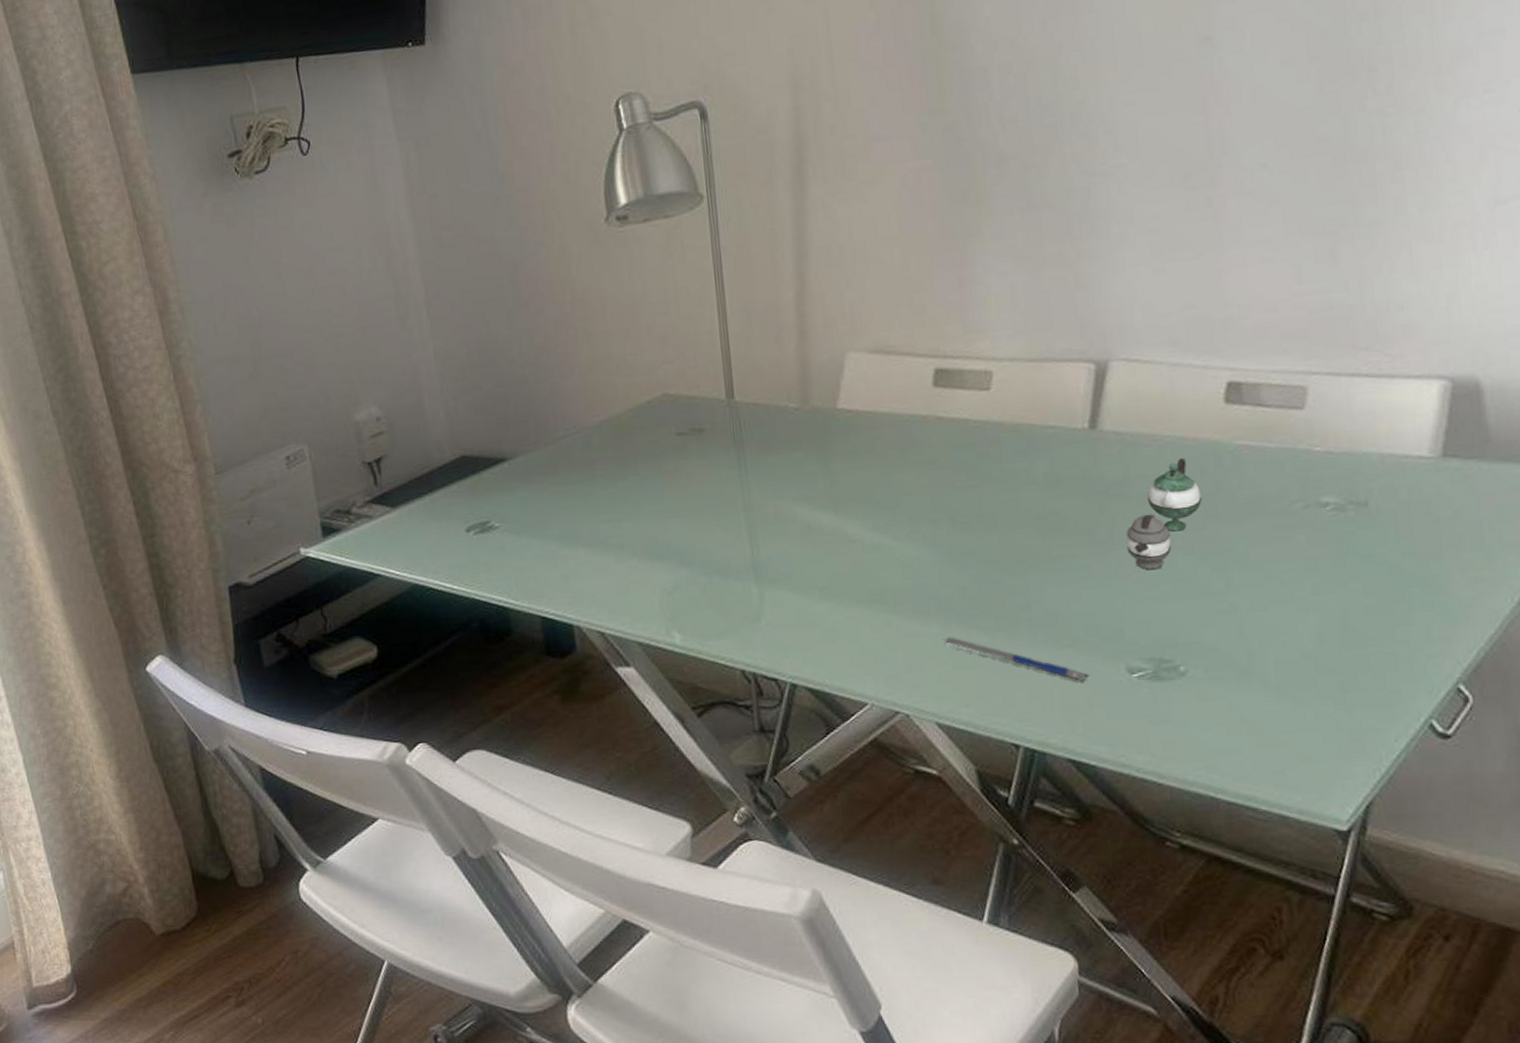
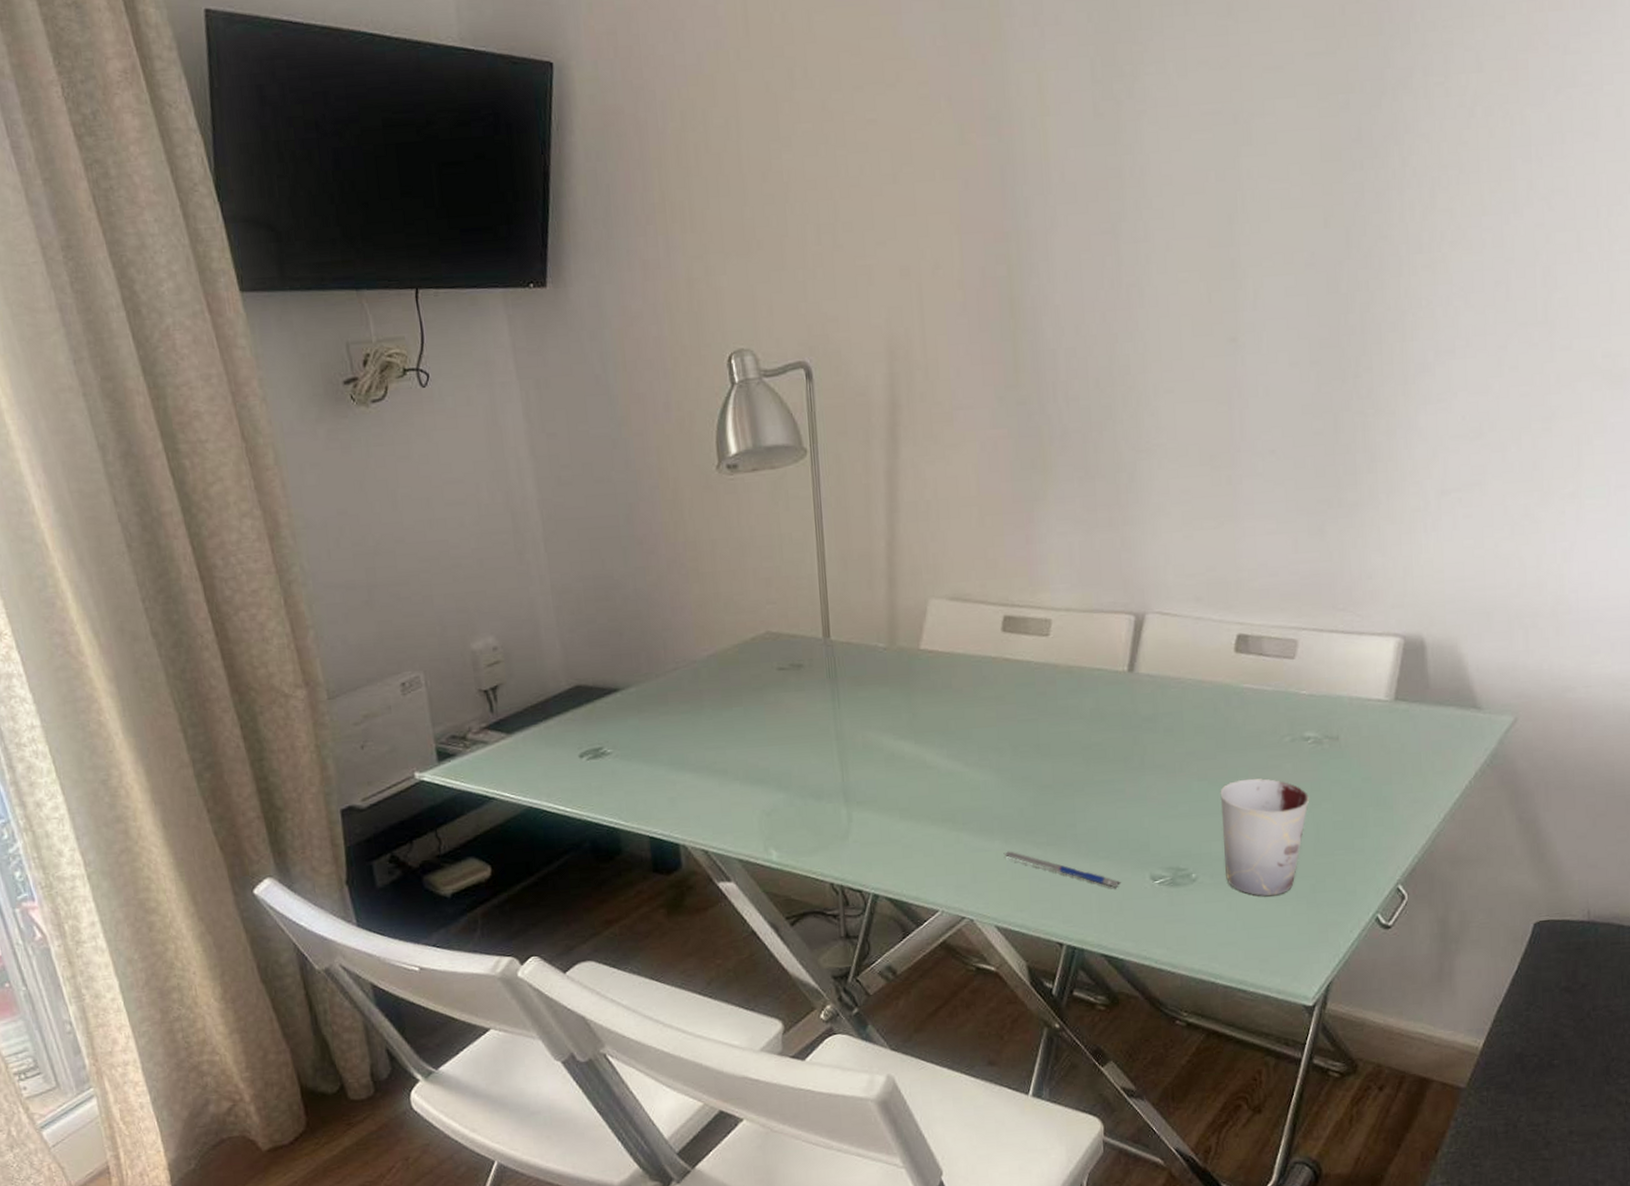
teapot: present [1126,457,1202,570] -> none [1154,697,1214,793]
cup: none [1212,552,1332,695] -> present [1220,778,1310,896]

